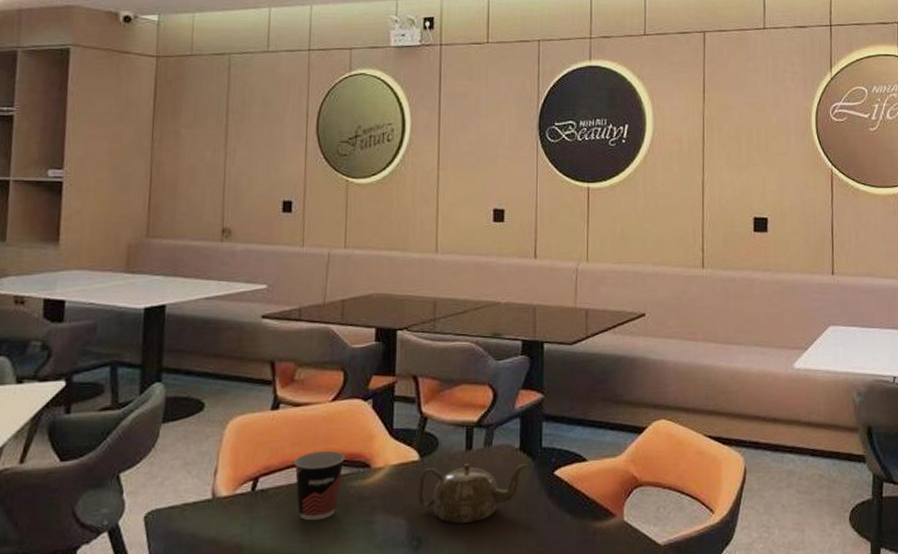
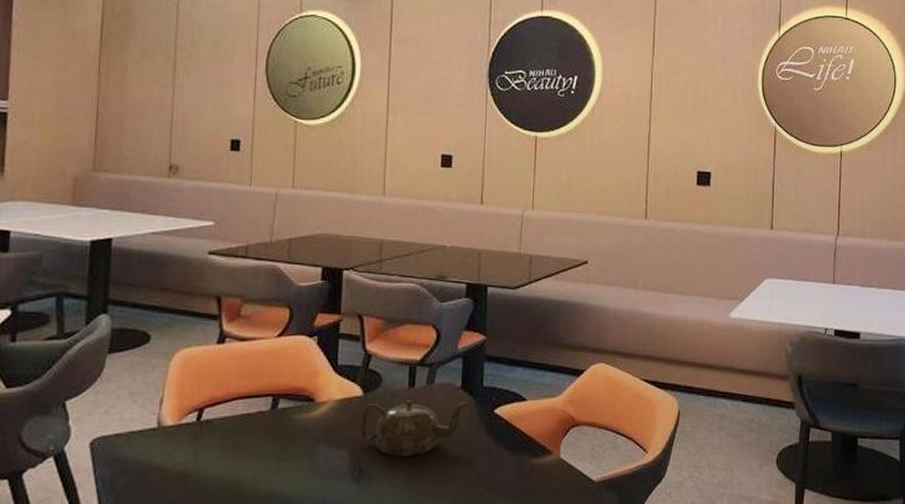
cup: present [294,451,345,521] -> none [239,385,290,451]

